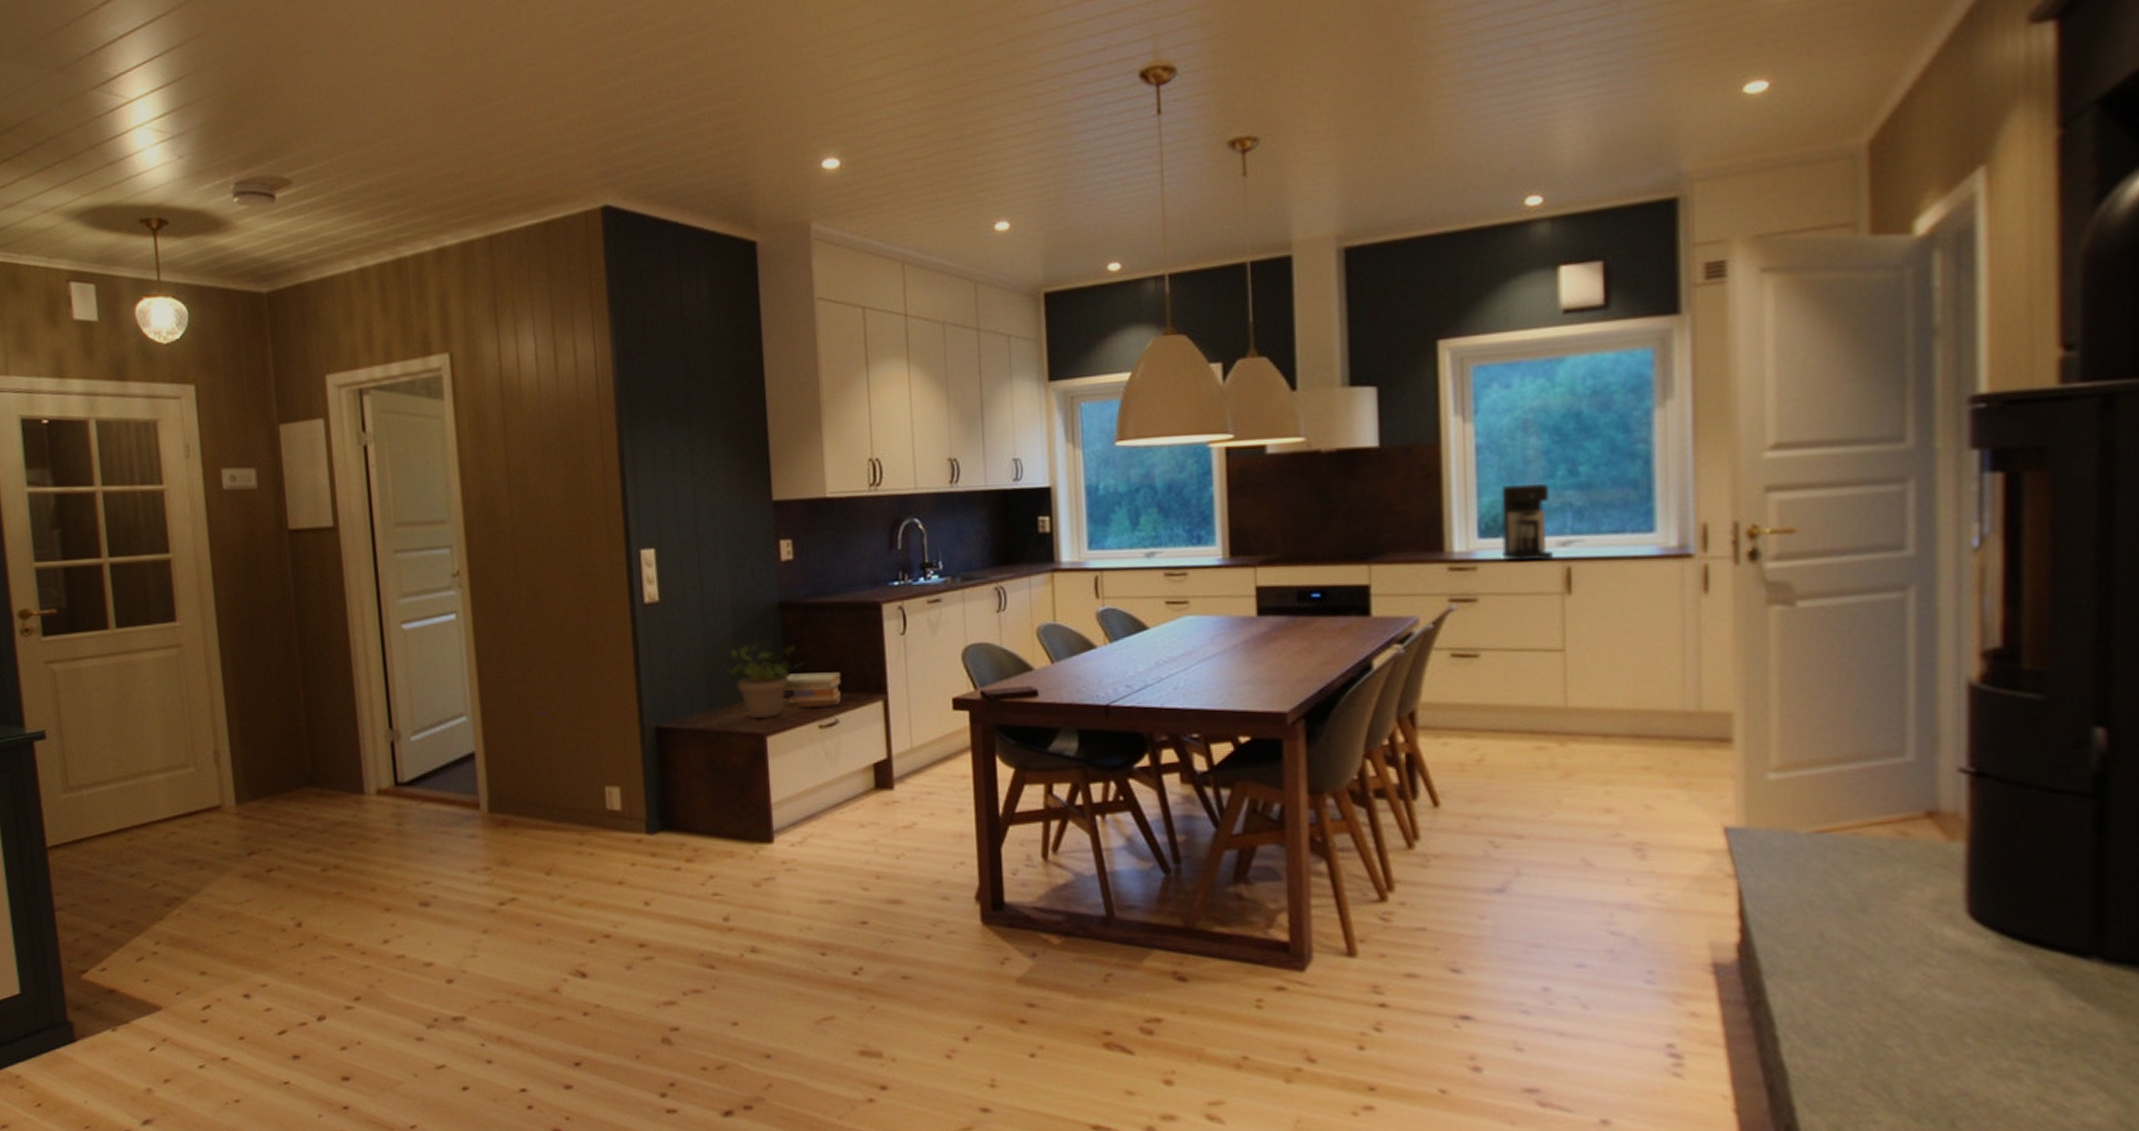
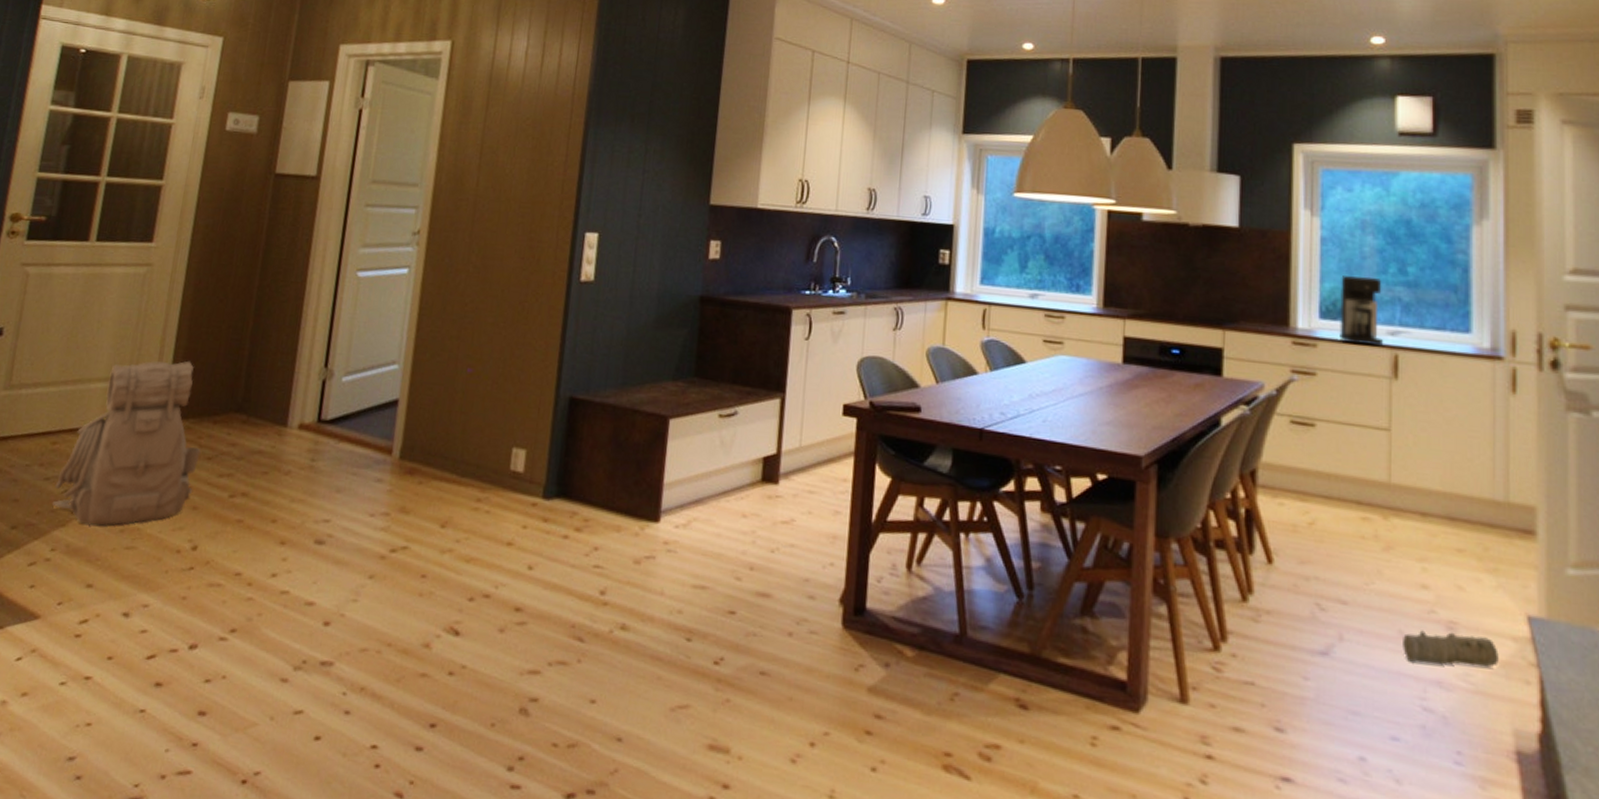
backpack: none [142,740,284,915] -> present [52,360,201,526]
potted plant: present [725,644,804,718] -> none [642,330,714,402]
books: present [784,672,842,709] -> none [692,362,746,399]
decorative log: none [1586,853,1692,888] -> present [1403,630,1499,667]

